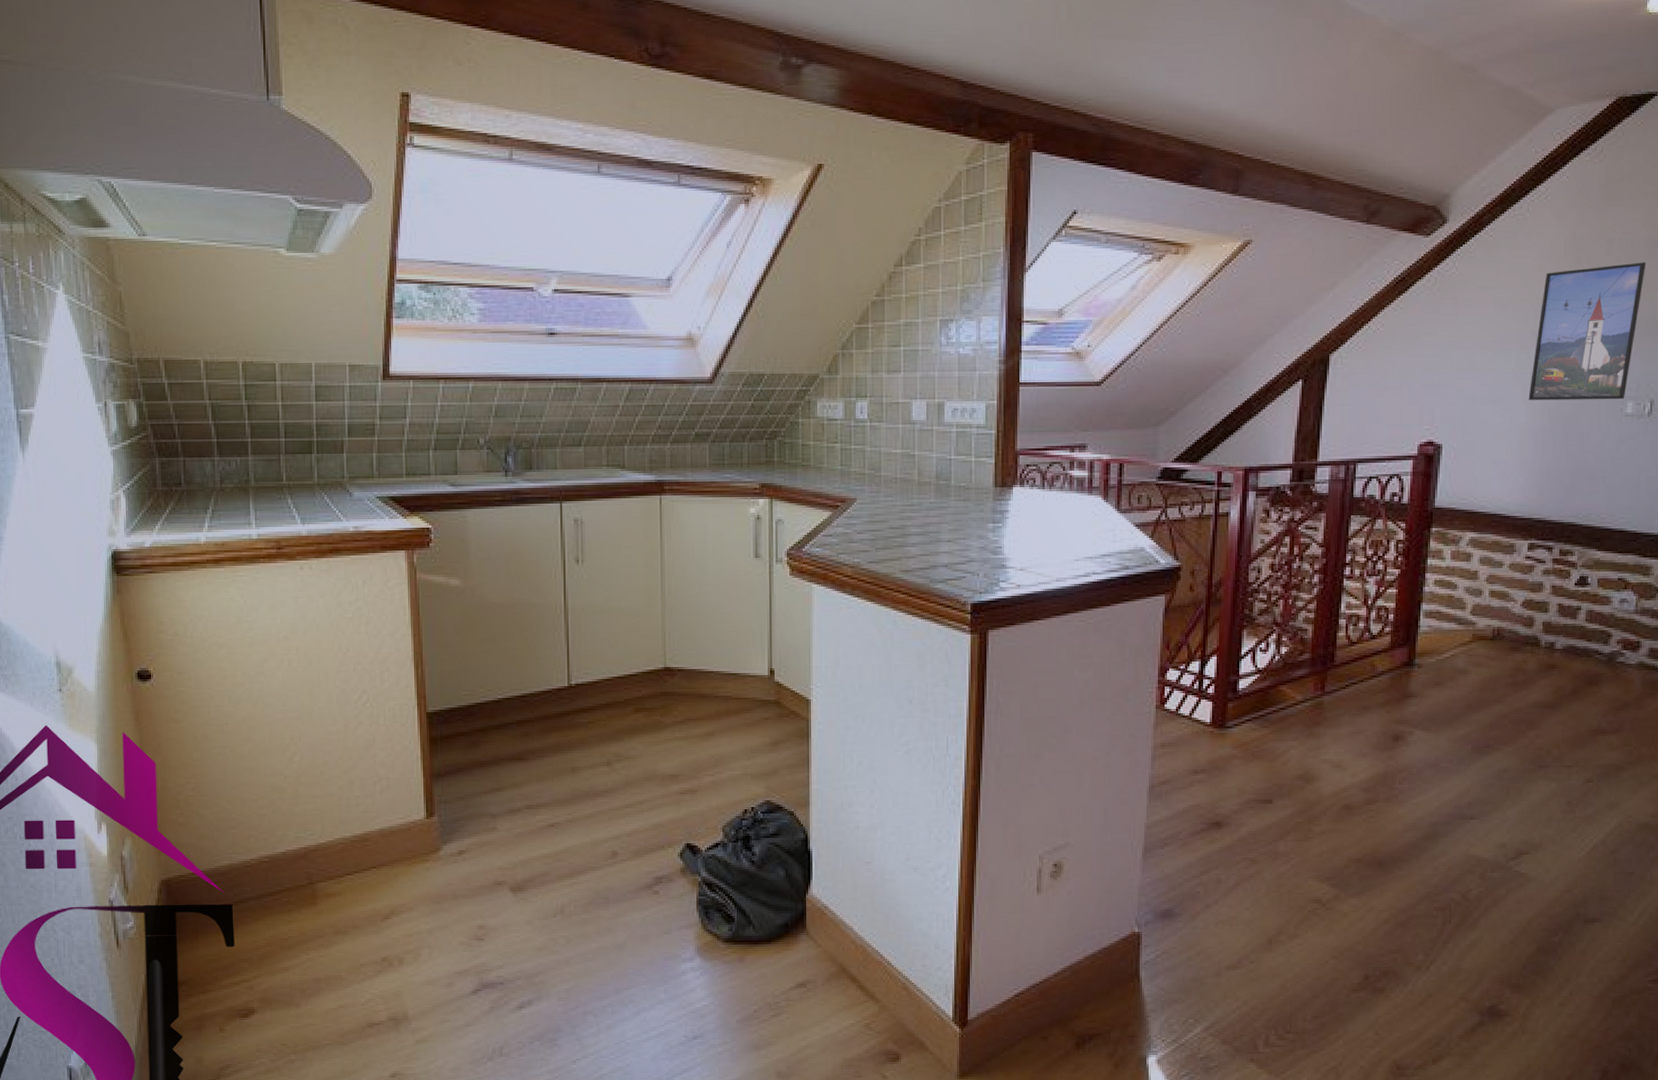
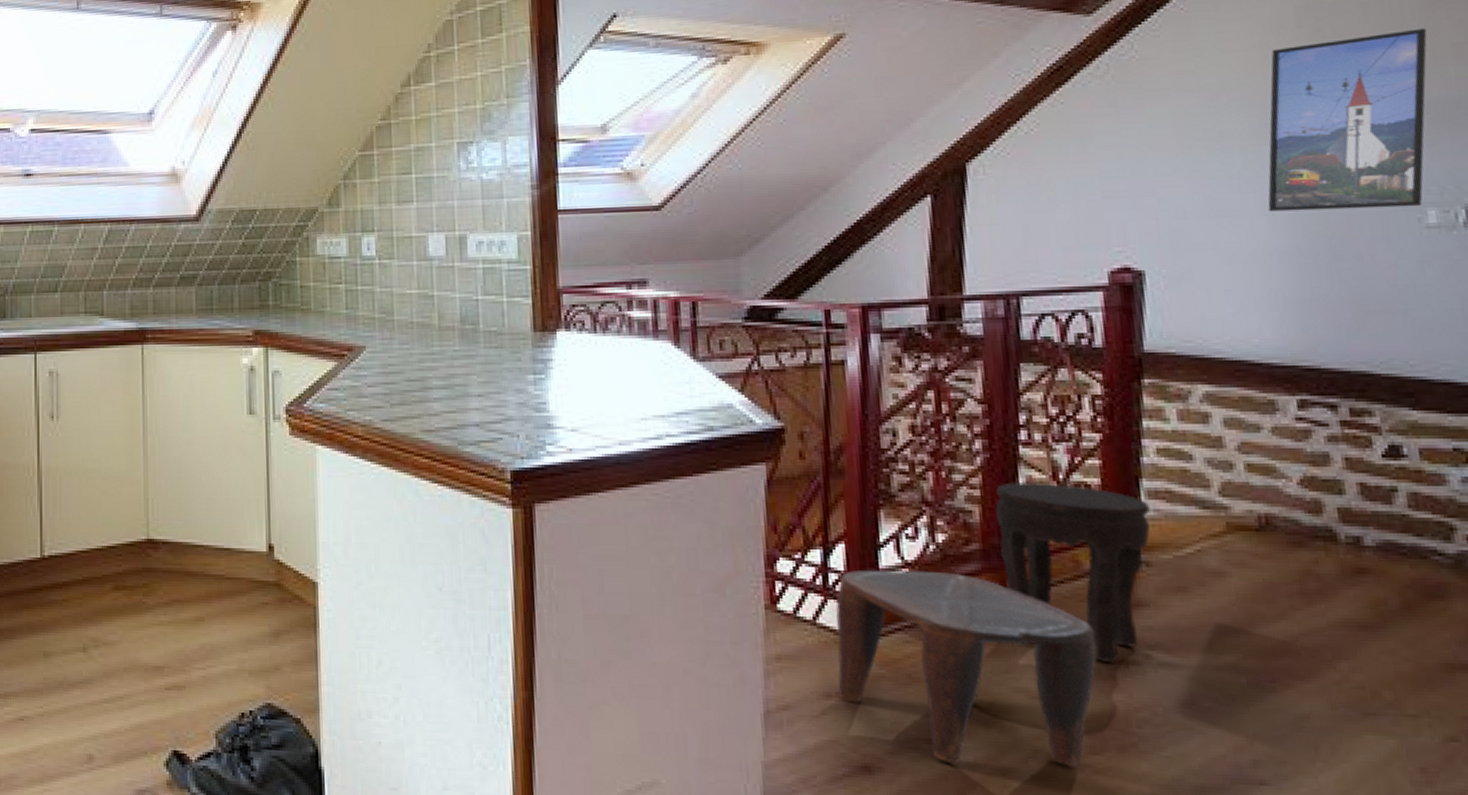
stool: none [1203,675,1379,816] -> present [835,569,1097,767]
side table: none [1323,607,1426,738] -> present [995,482,1151,662]

